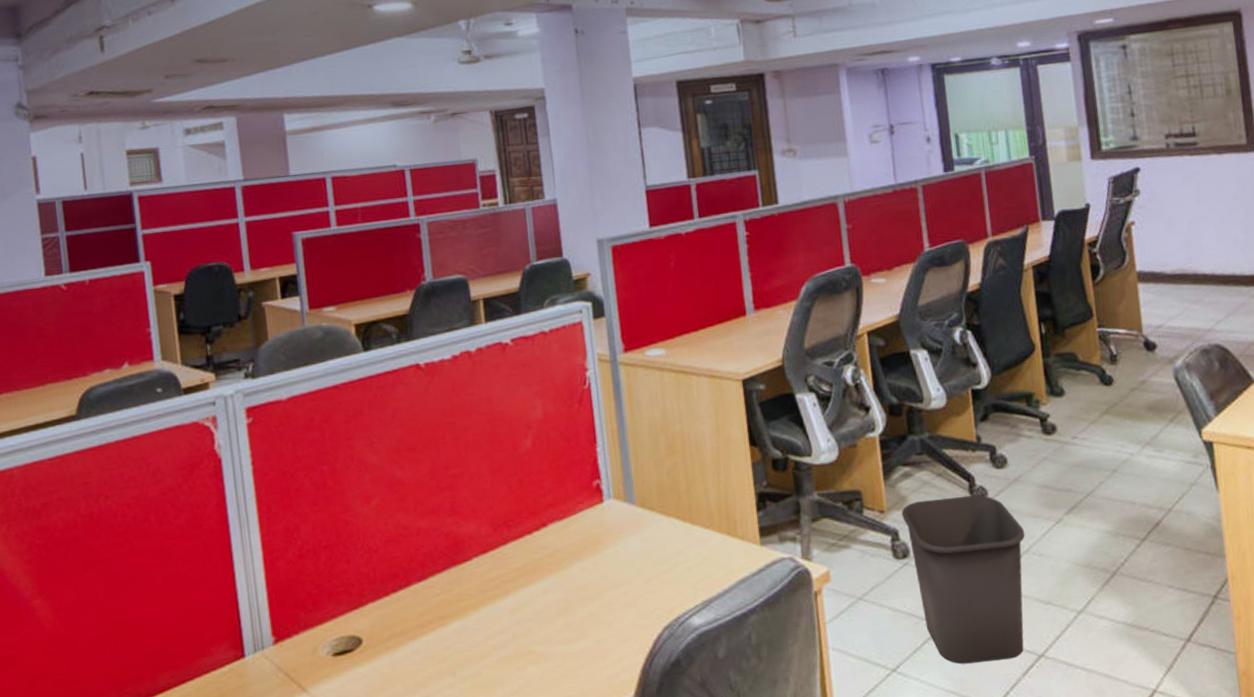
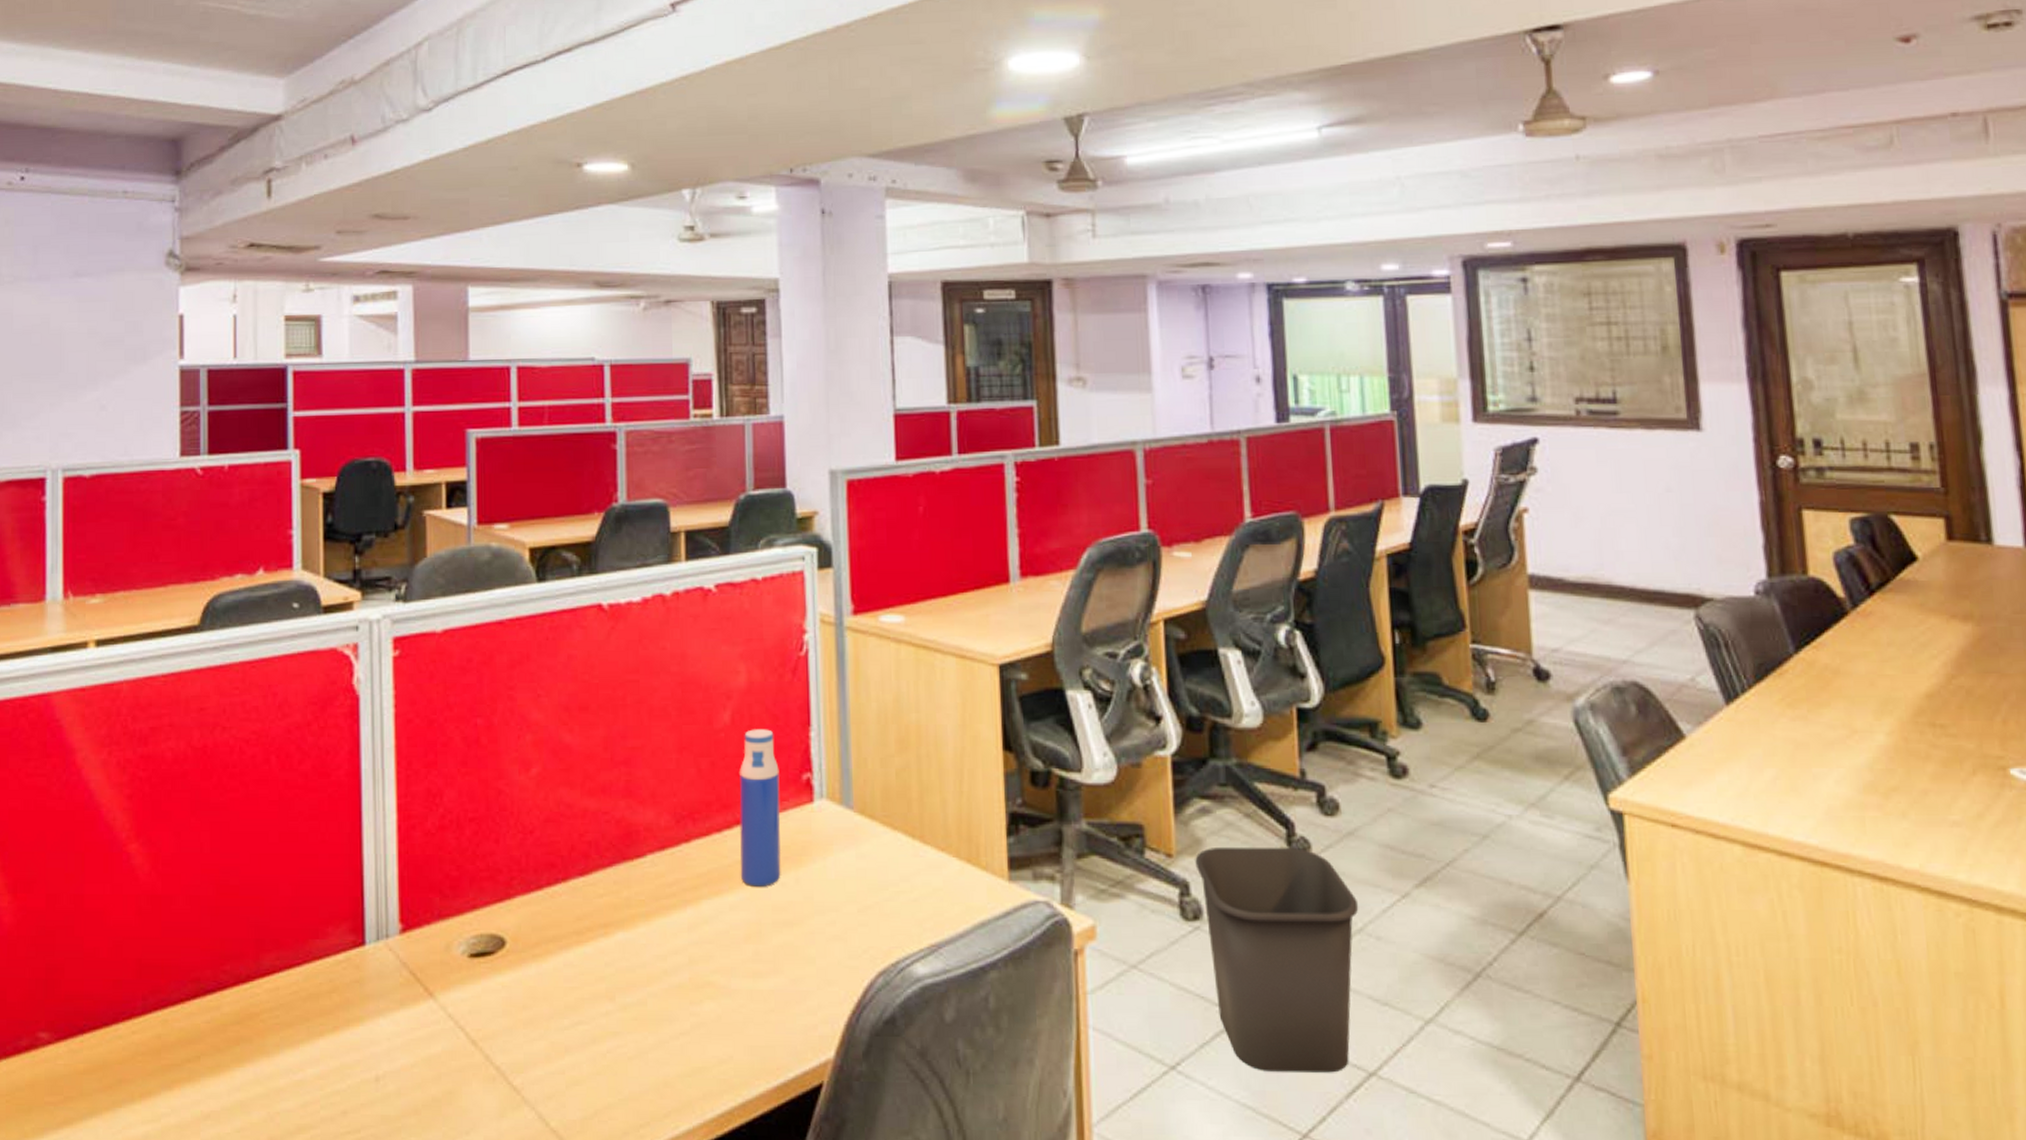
water bottle: none [542,449,582,573] -> present [739,729,781,887]

